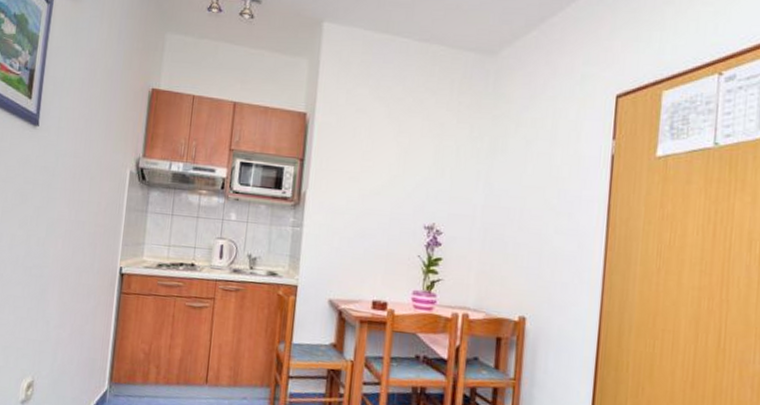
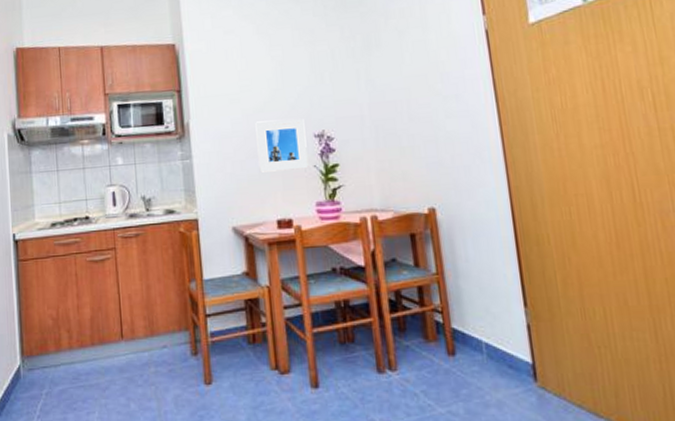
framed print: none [365,203,418,257] -> present [255,119,309,173]

